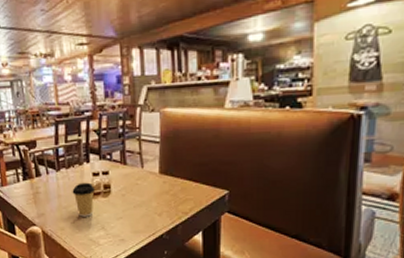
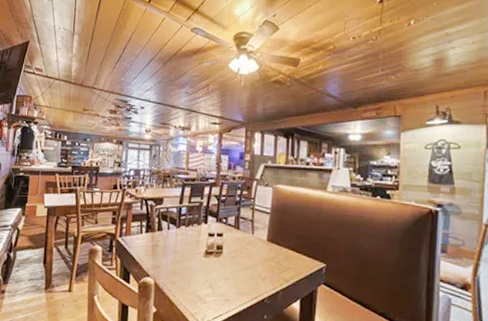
coffee cup: present [72,182,95,217] -> none [188,241,208,274]

